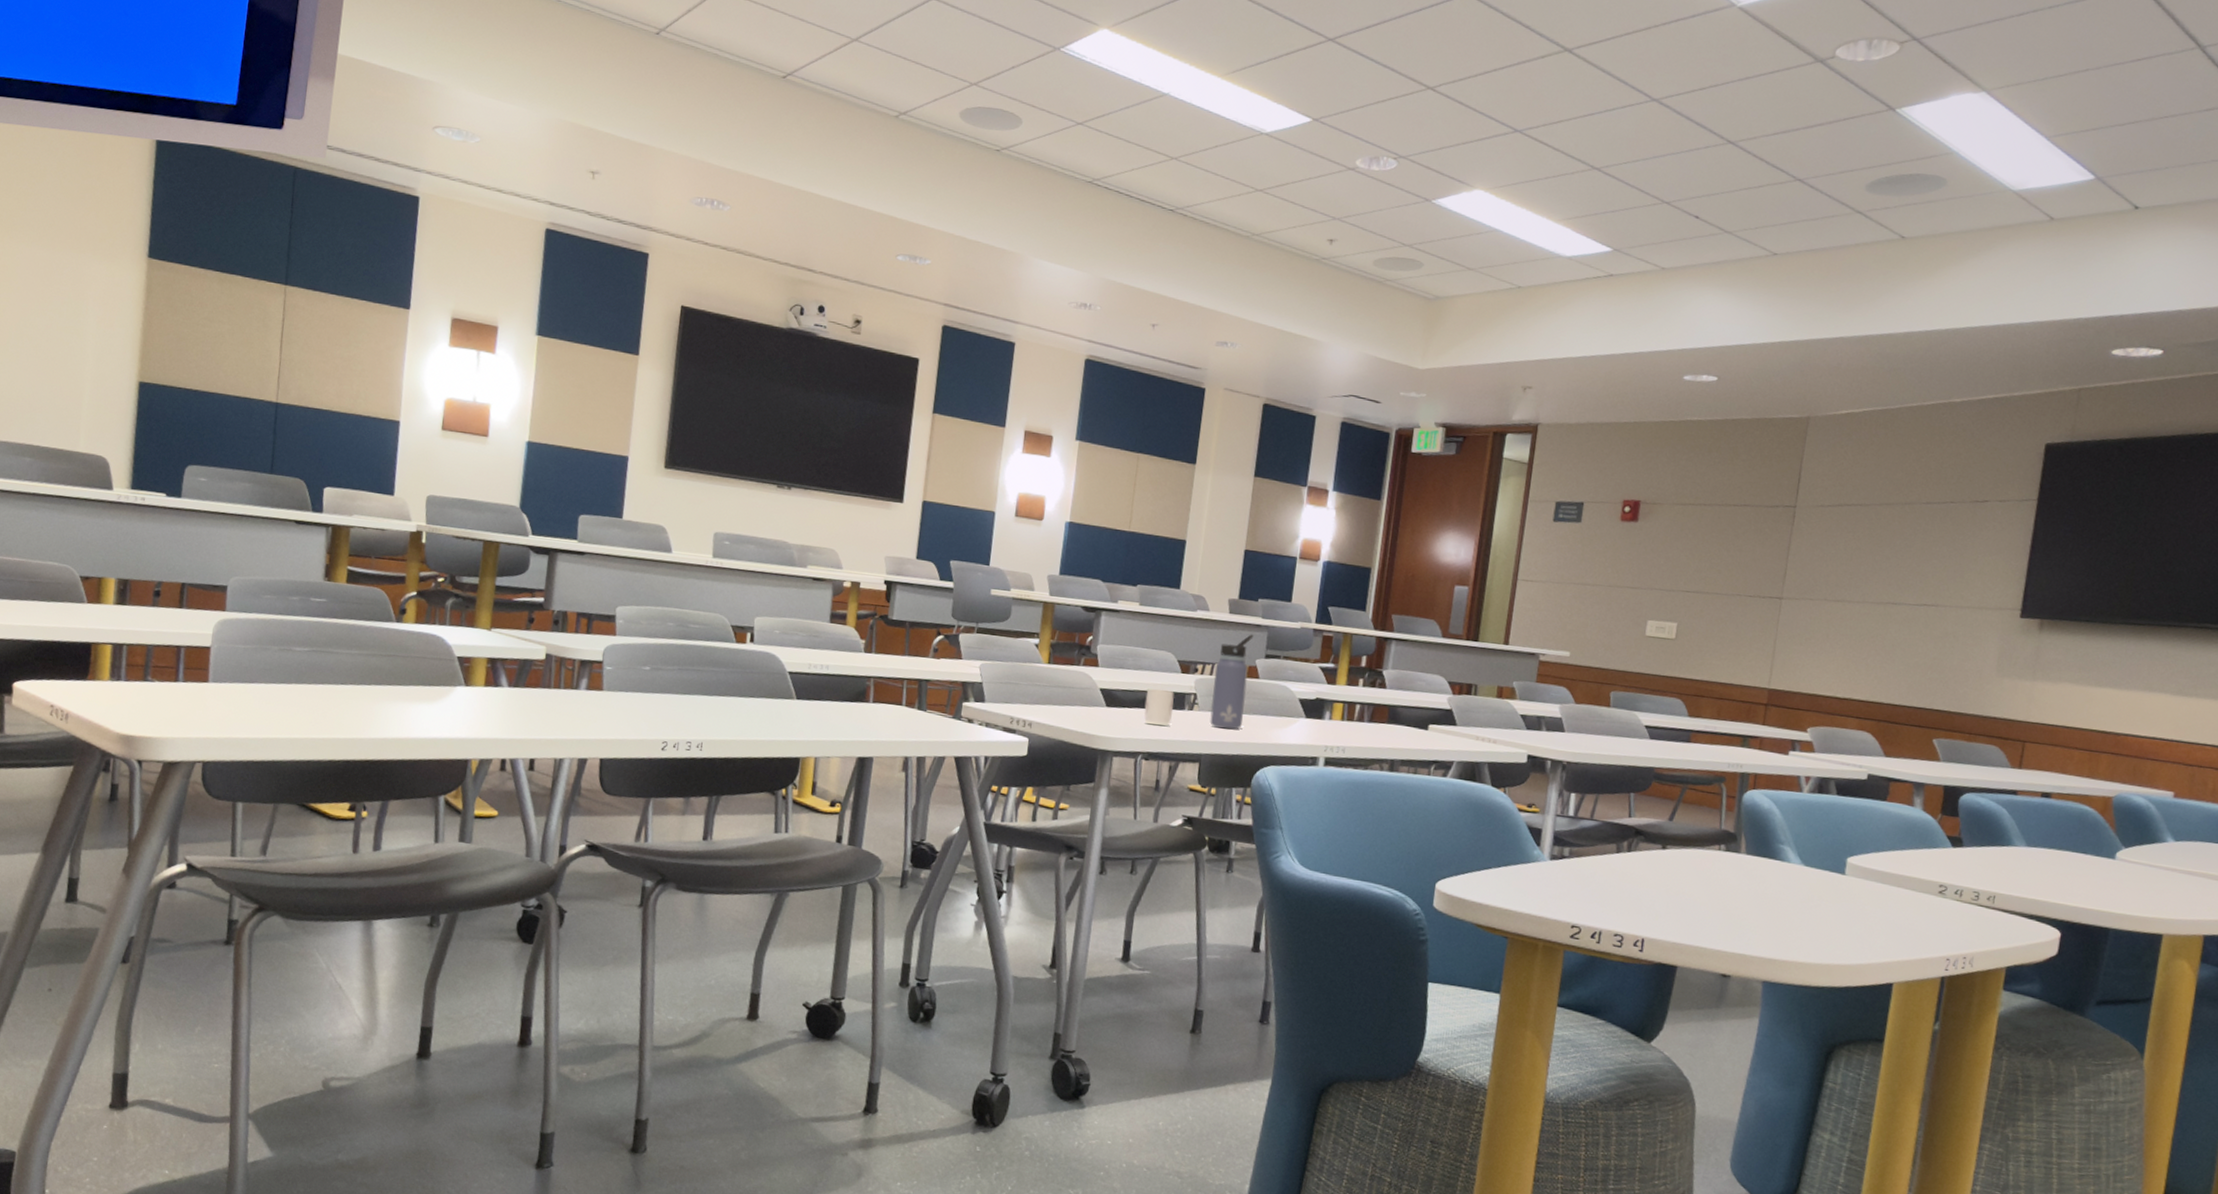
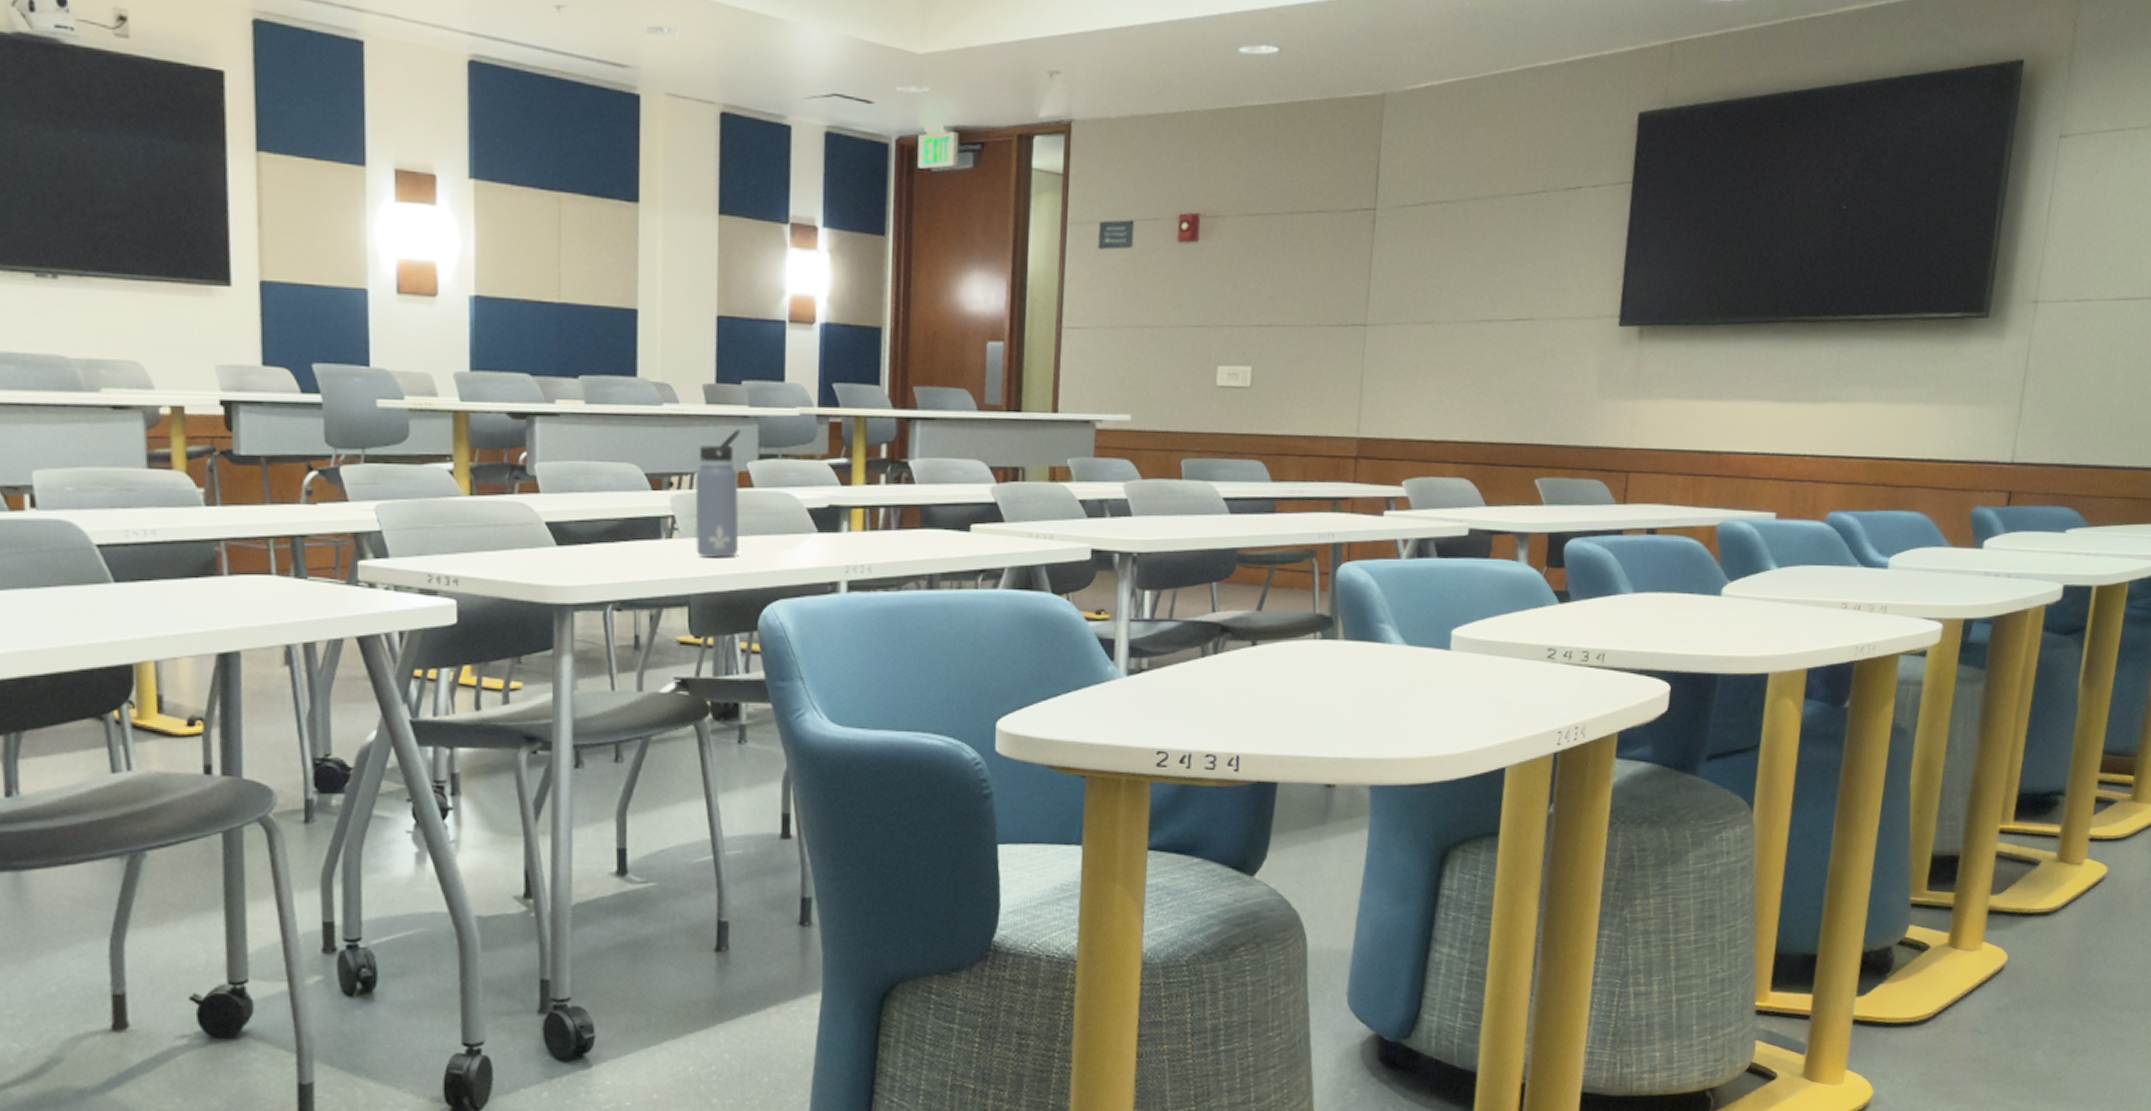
mug: present [1144,689,1175,726] -> none [608,514,647,564]

